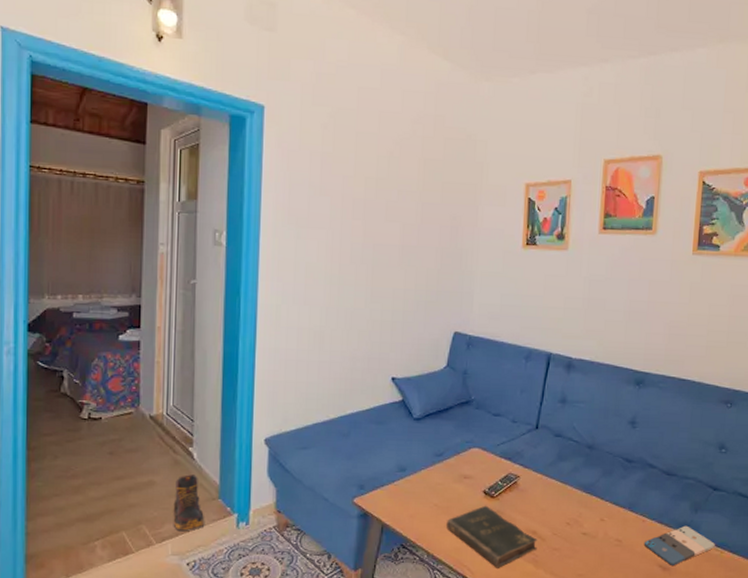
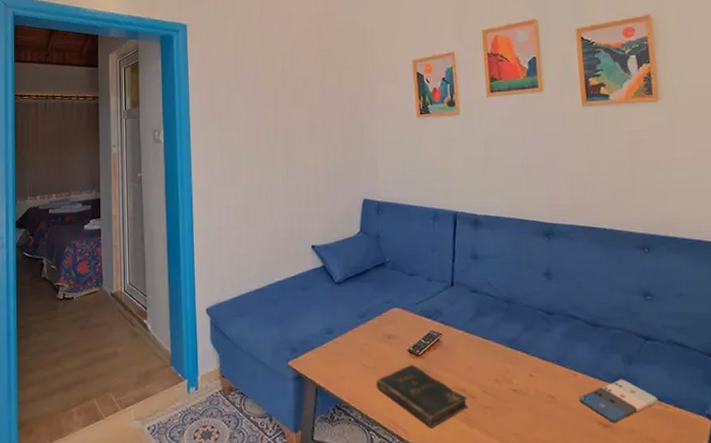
shoe: present [173,474,205,532] -> none [134,345,161,398]

